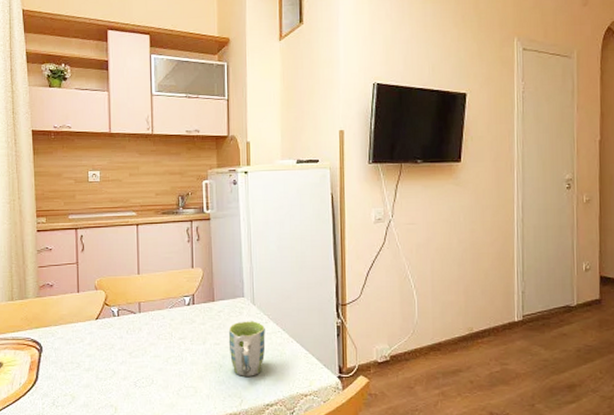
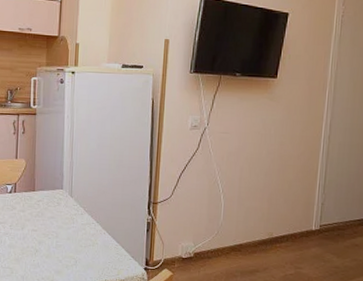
mug: present [228,321,266,376] -> none [45,211,80,262]

